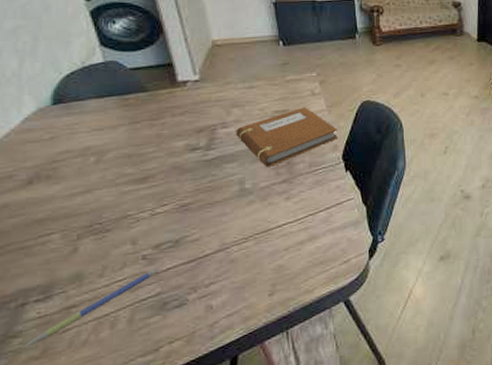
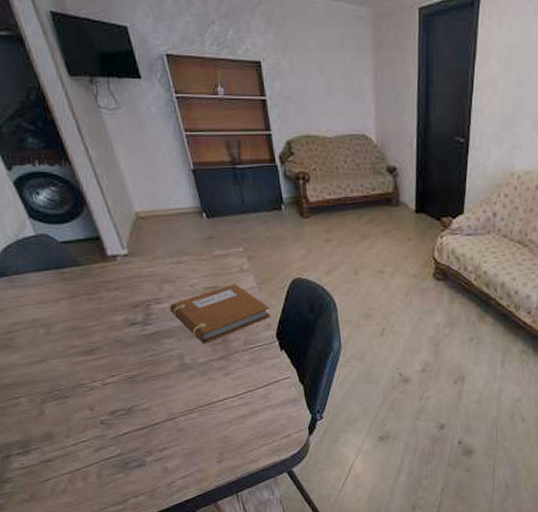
pen: present [24,268,159,347] -> none [15,432,117,491]

